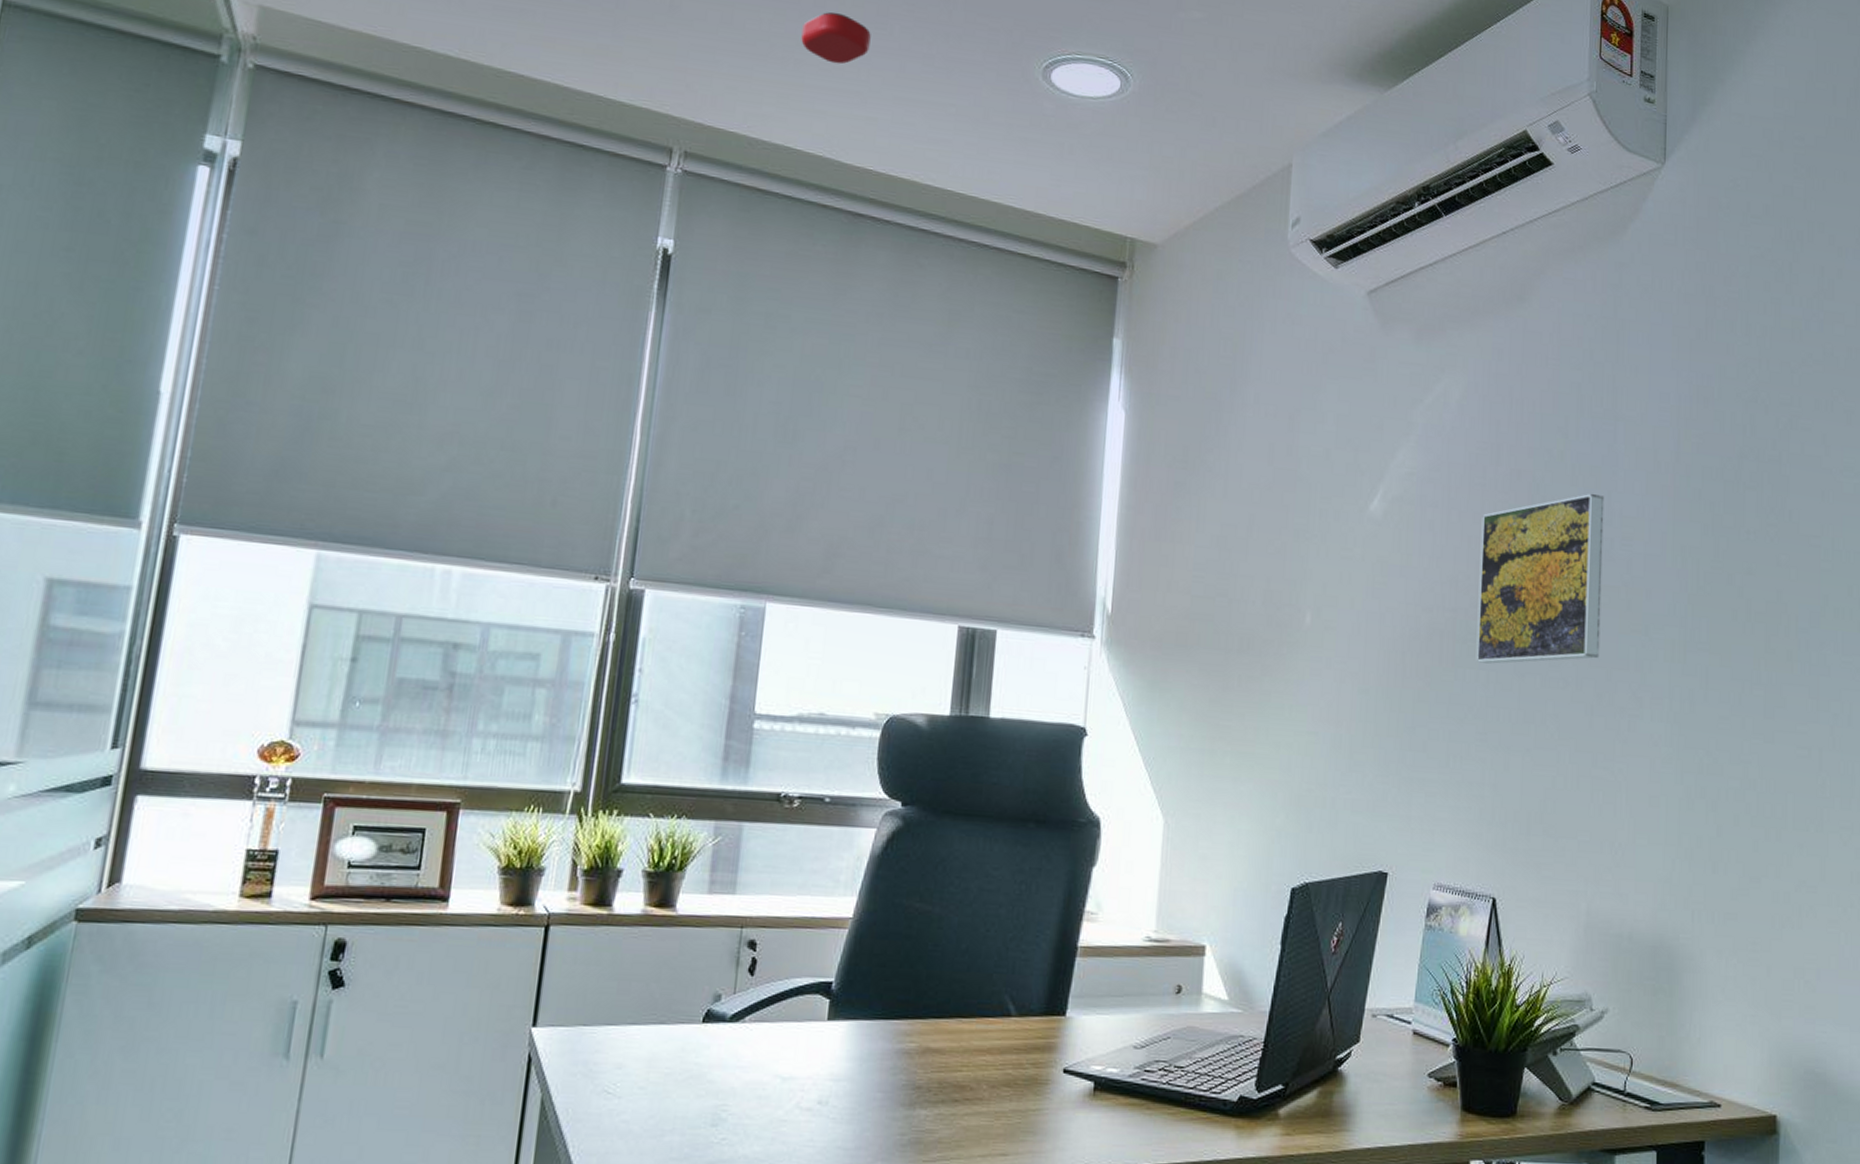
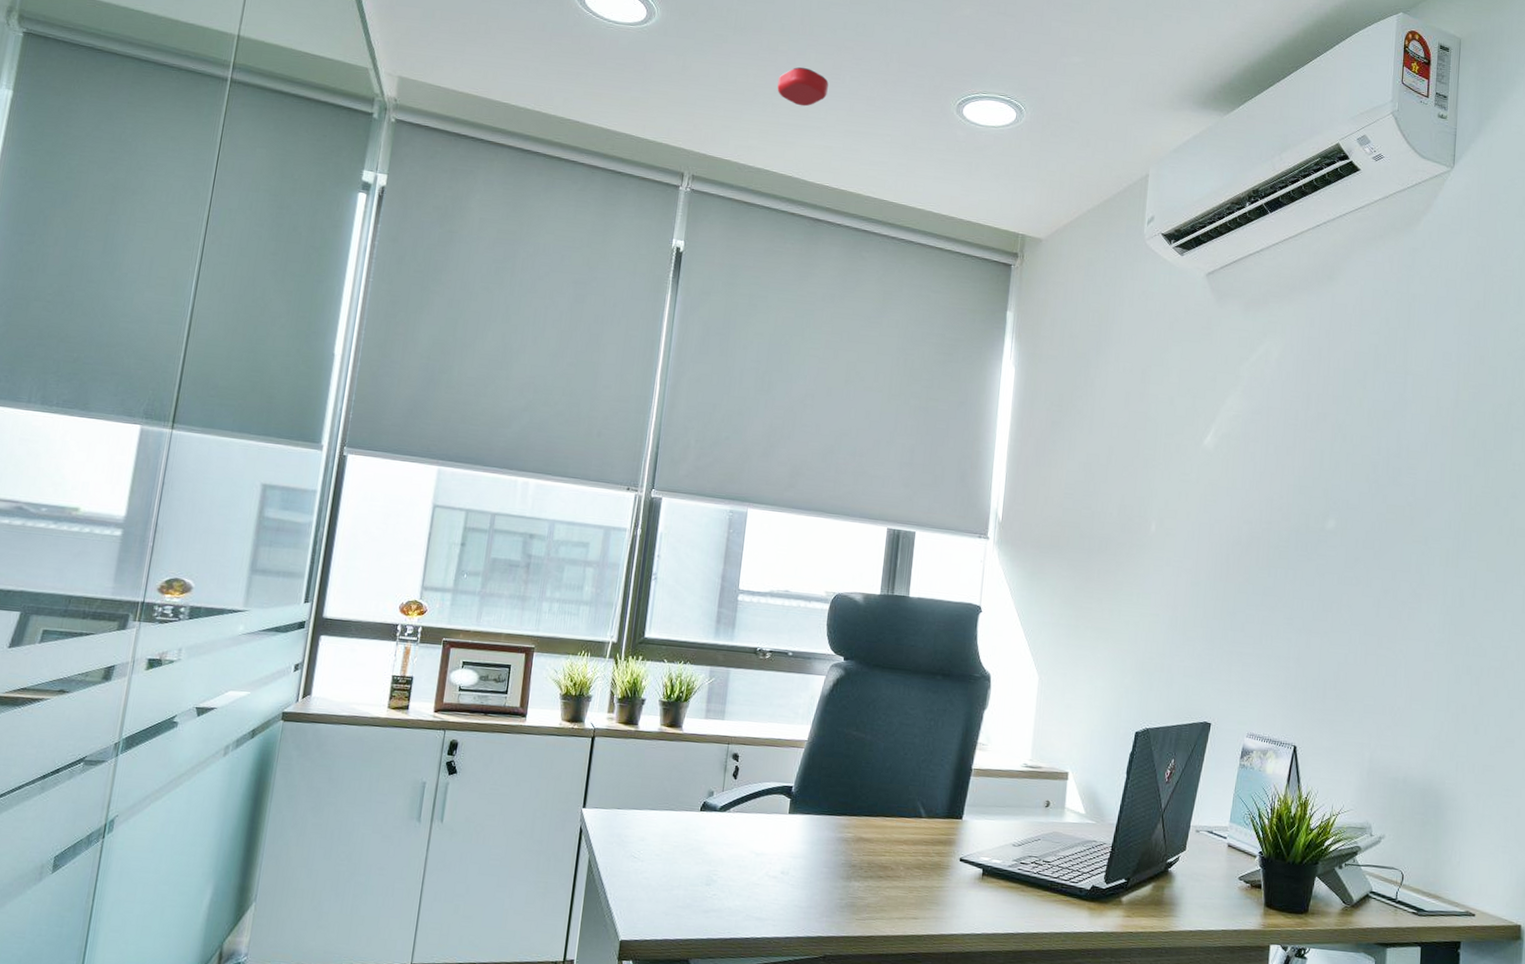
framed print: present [1475,493,1605,664] -> none [1285,432,1395,565]

